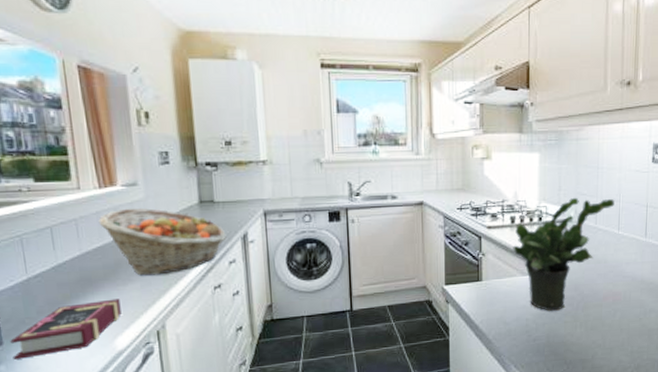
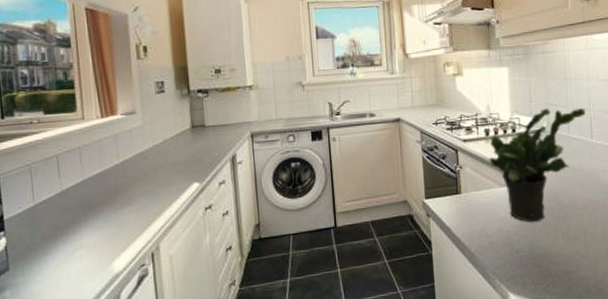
book: present [10,298,122,359] -> none [16,222,119,285]
fruit basket: present [98,208,227,276] -> none [100,134,217,199]

